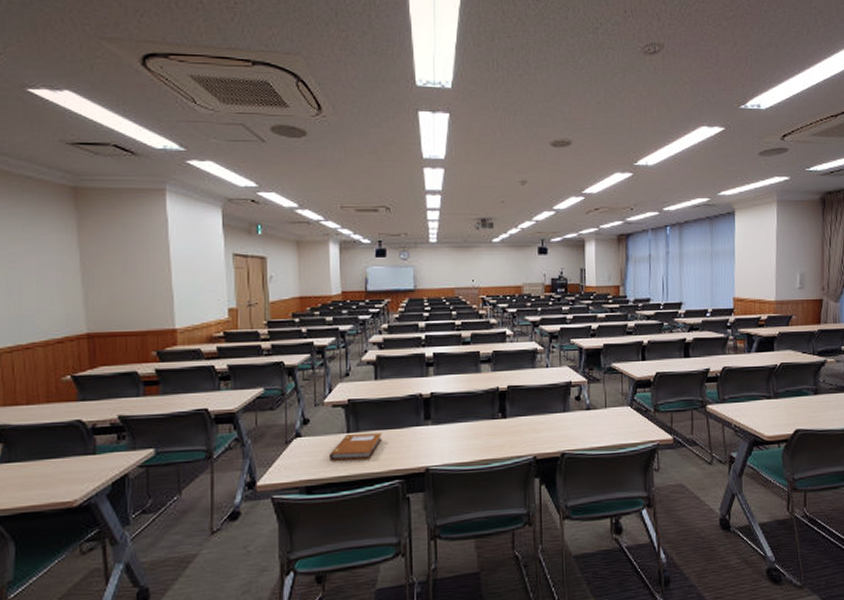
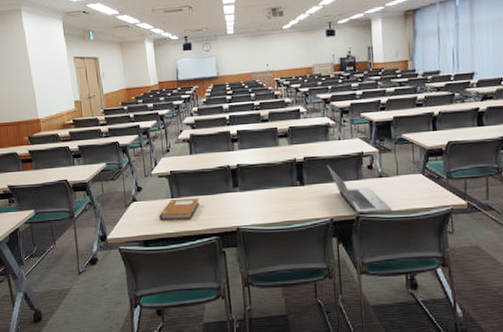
laptop: none [533,395,599,450] -> present [327,165,392,214]

